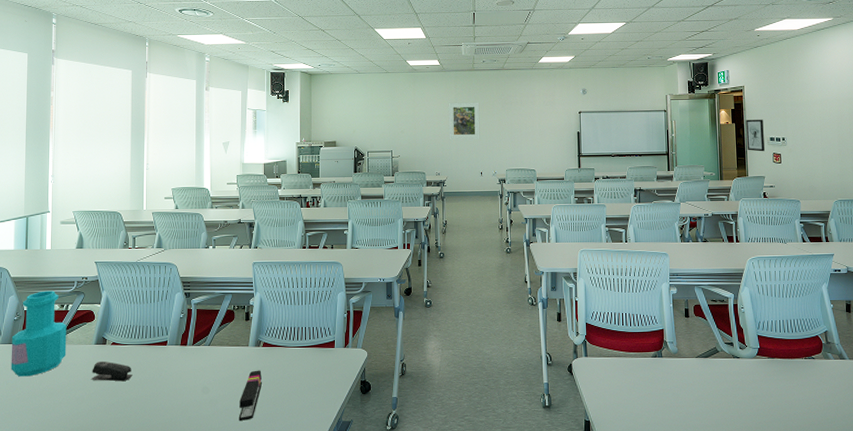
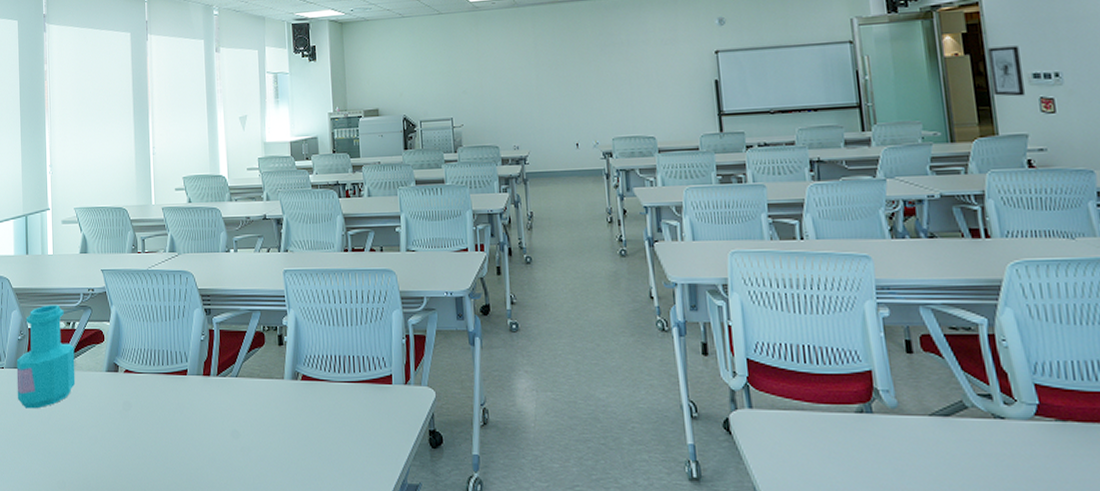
stapler: present [92,361,133,382] -> none [104,393,150,419]
stapler: present [238,370,263,421] -> none [276,410,304,476]
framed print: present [448,102,480,140] -> none [525,45,573,101]

